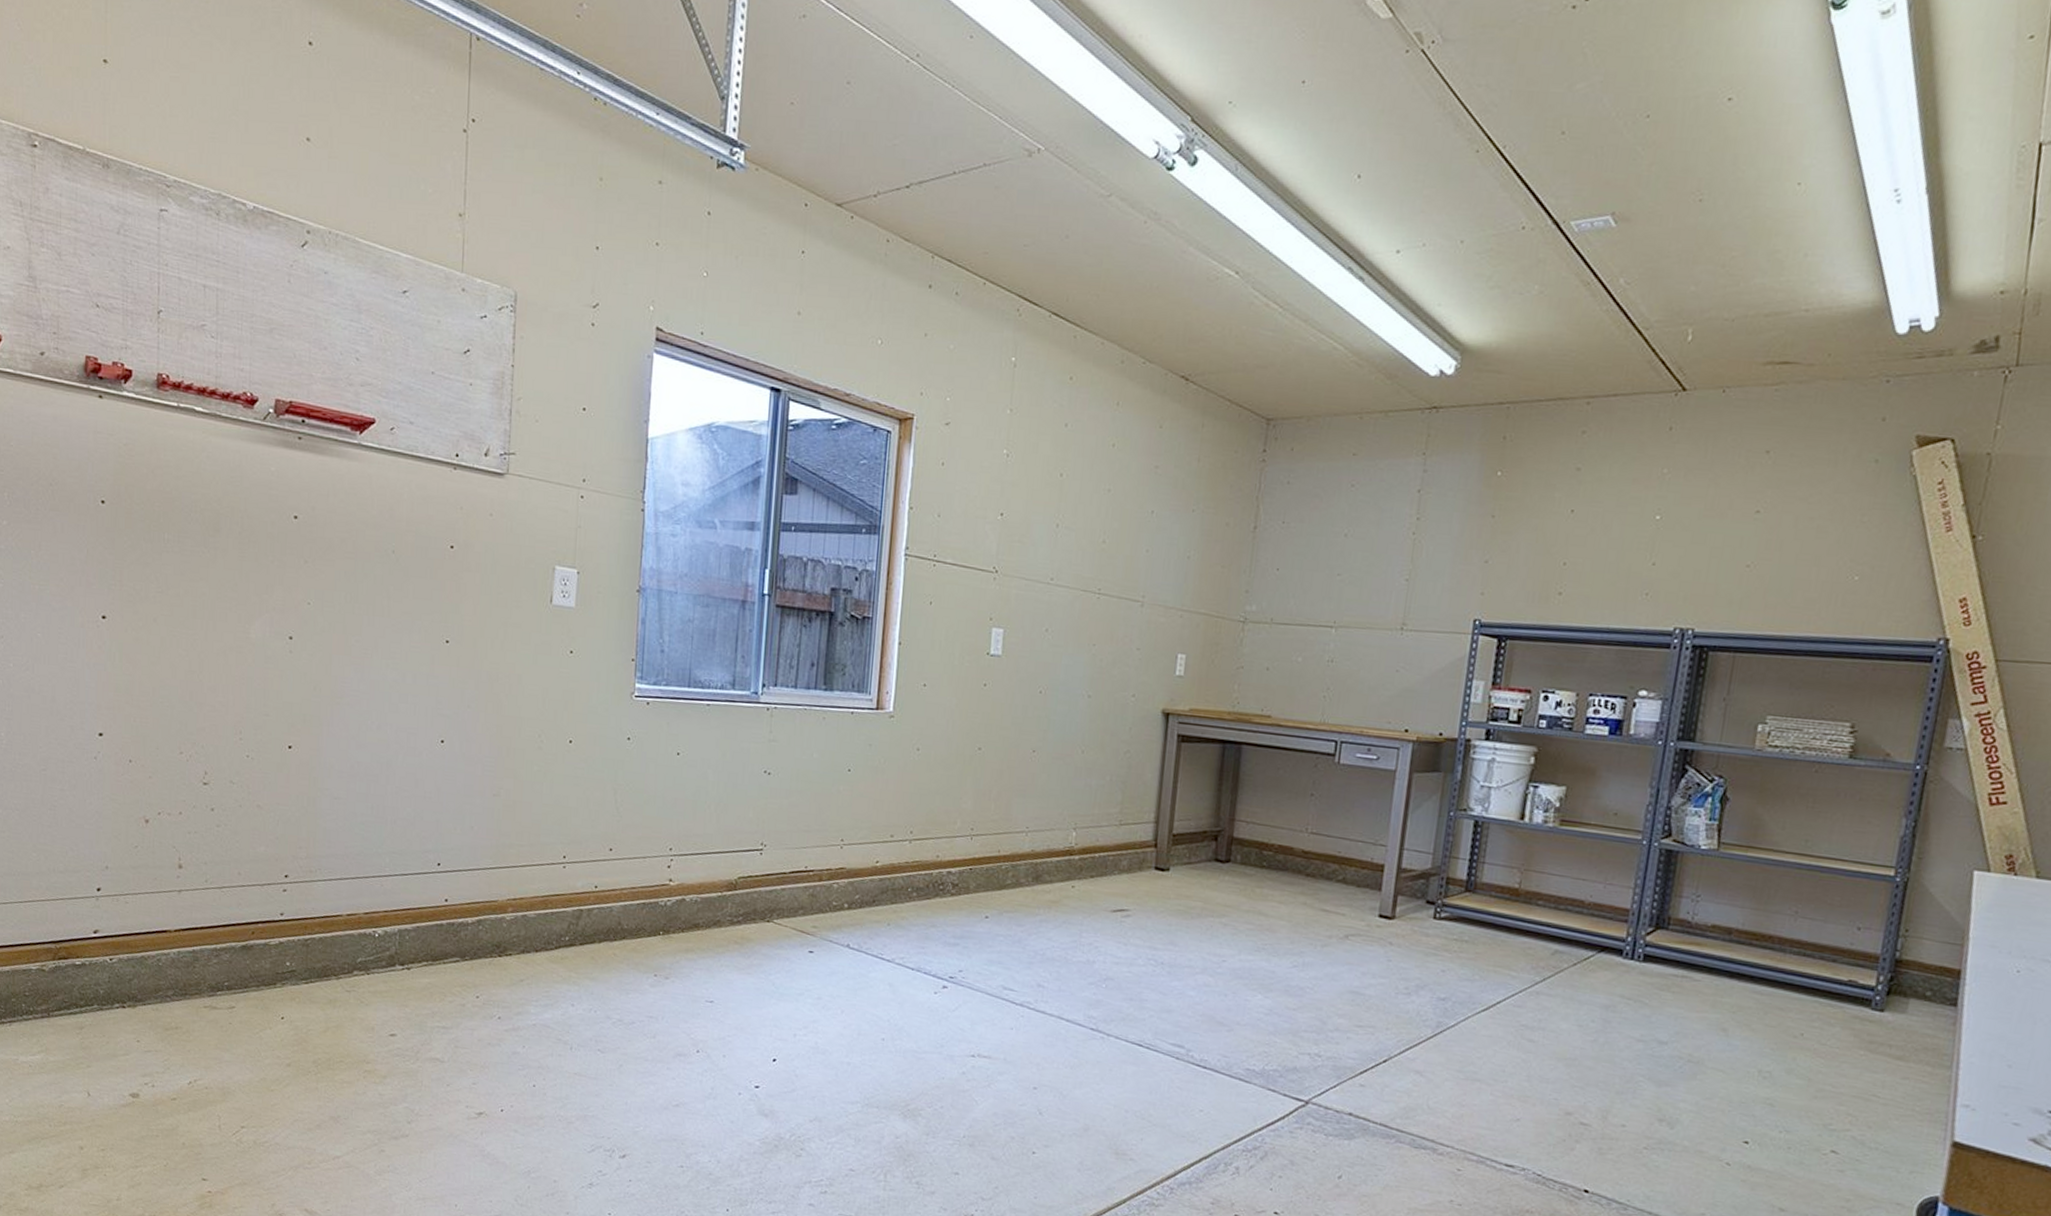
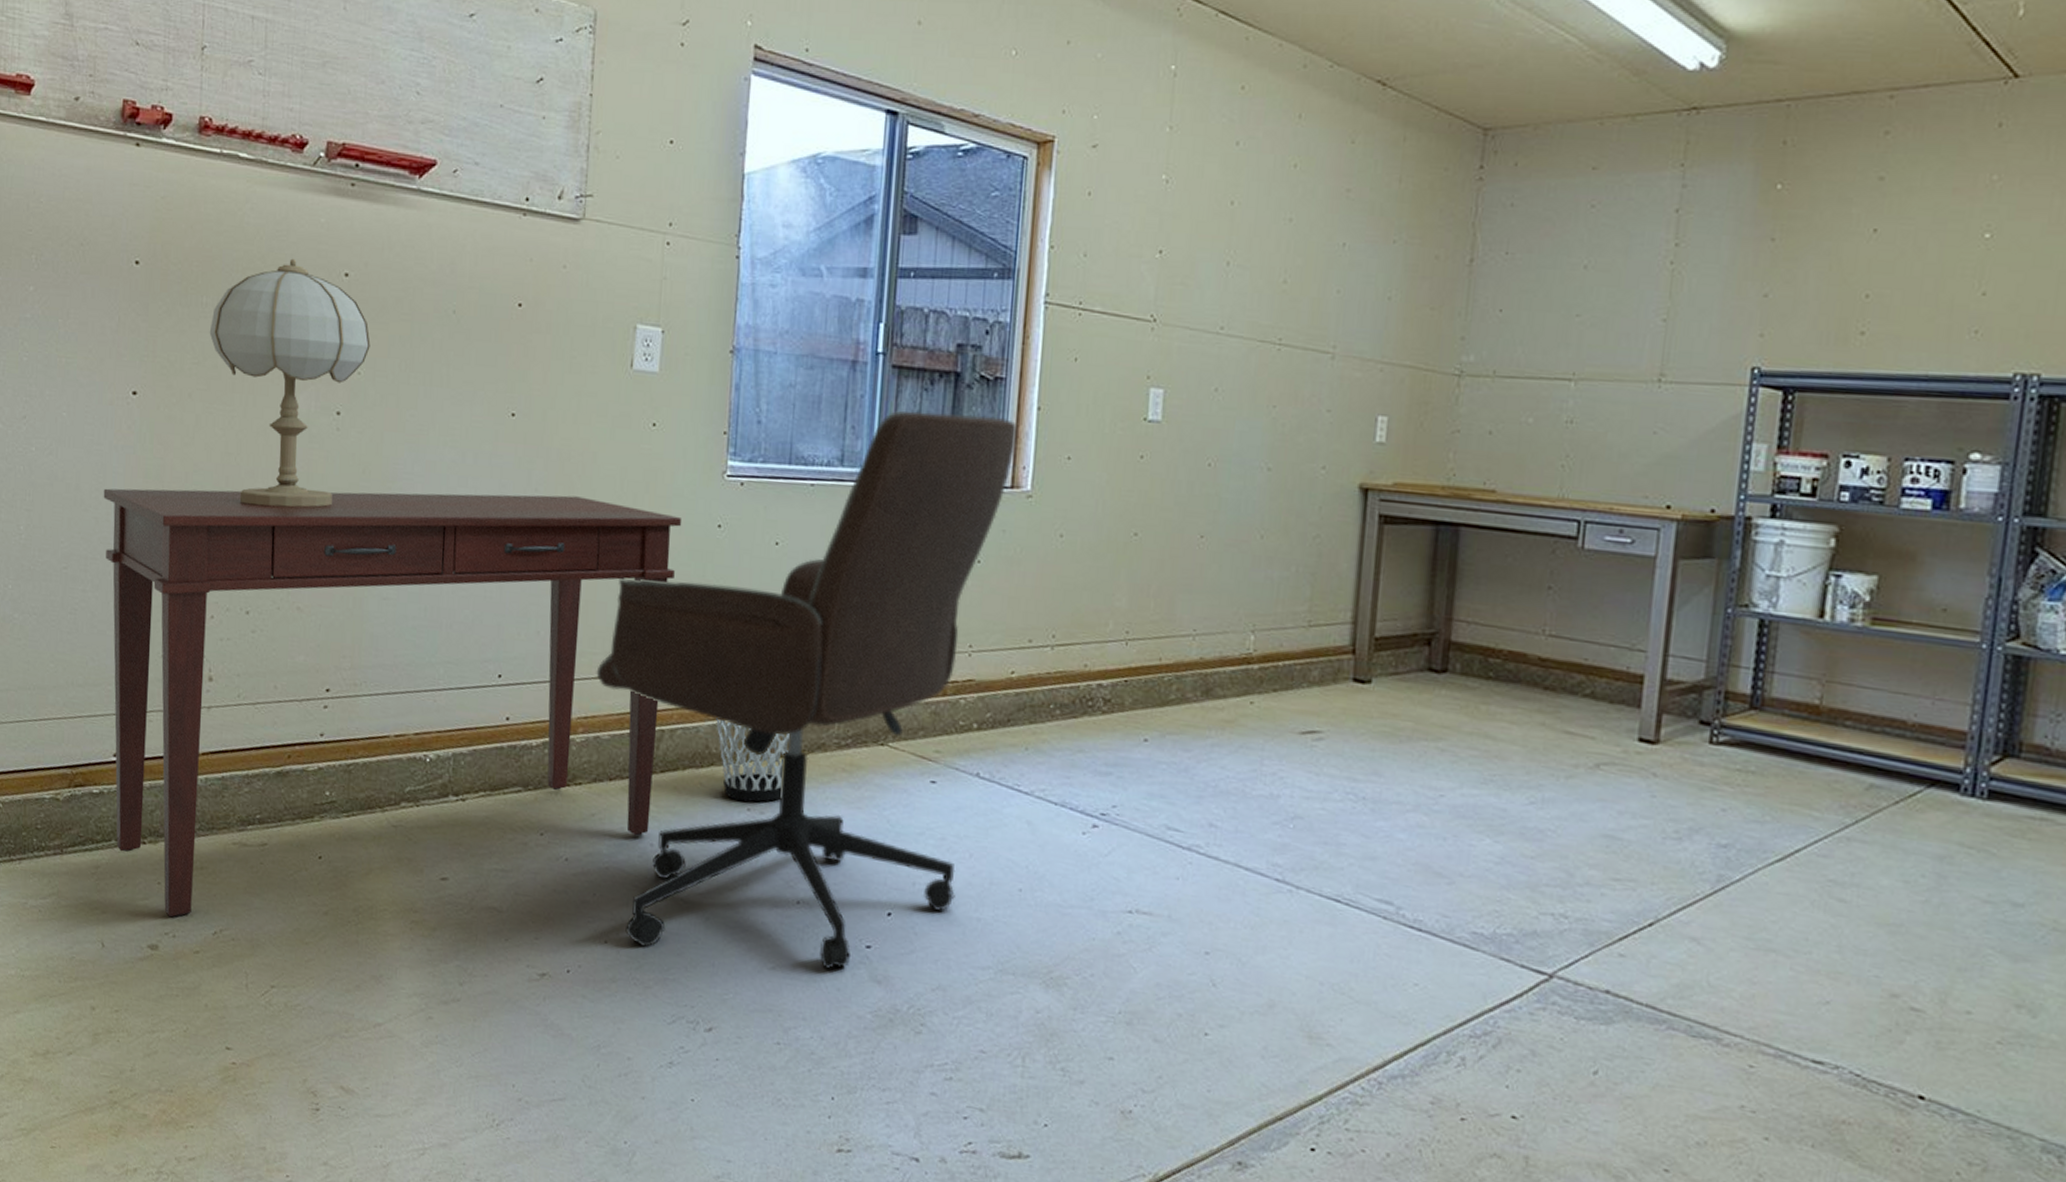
desk: none [77,700,597,1070] -> present [103,488,682,918]
table lamp: none [171,502,319,720] -> present [209,258,371,508]
office chair: none [523,643,882,1106] -> present [596,410,1017,969]
wastebasket: none [627,899,691,969] -> present [716,718,791,802]

